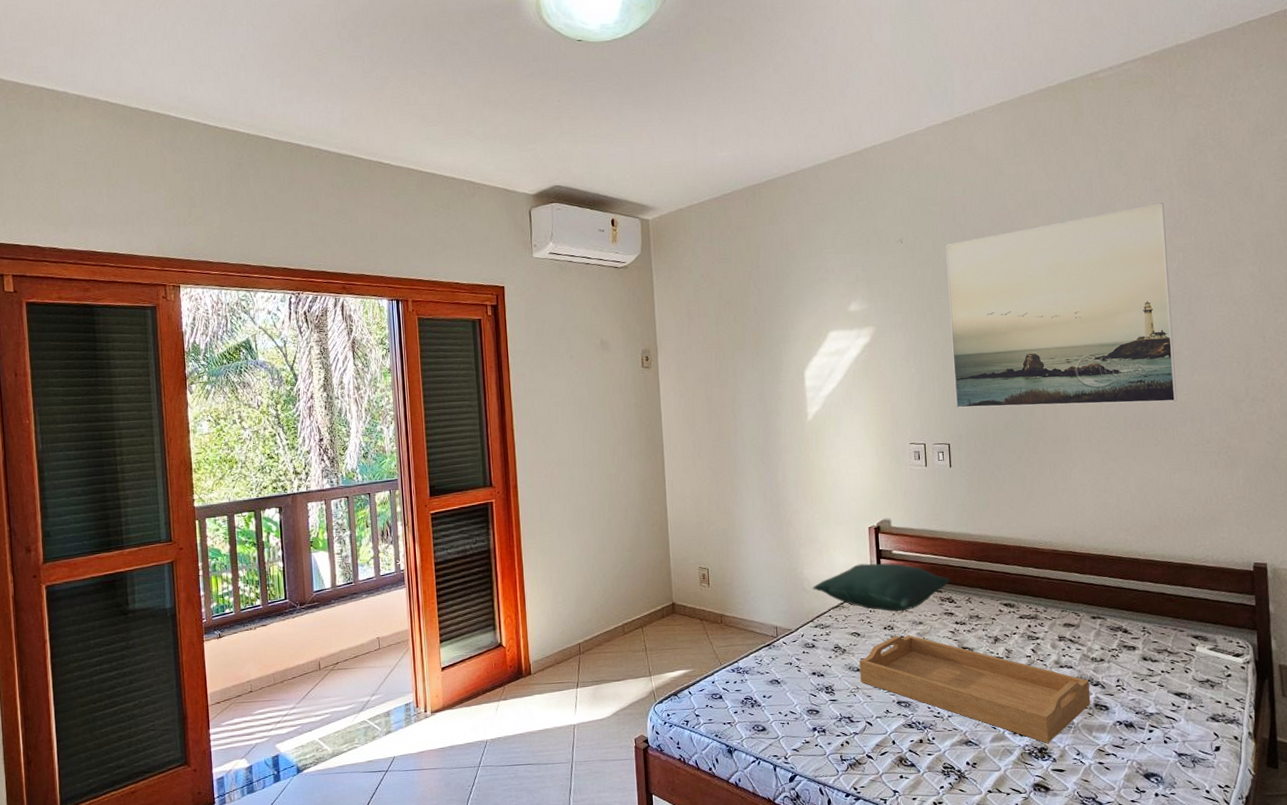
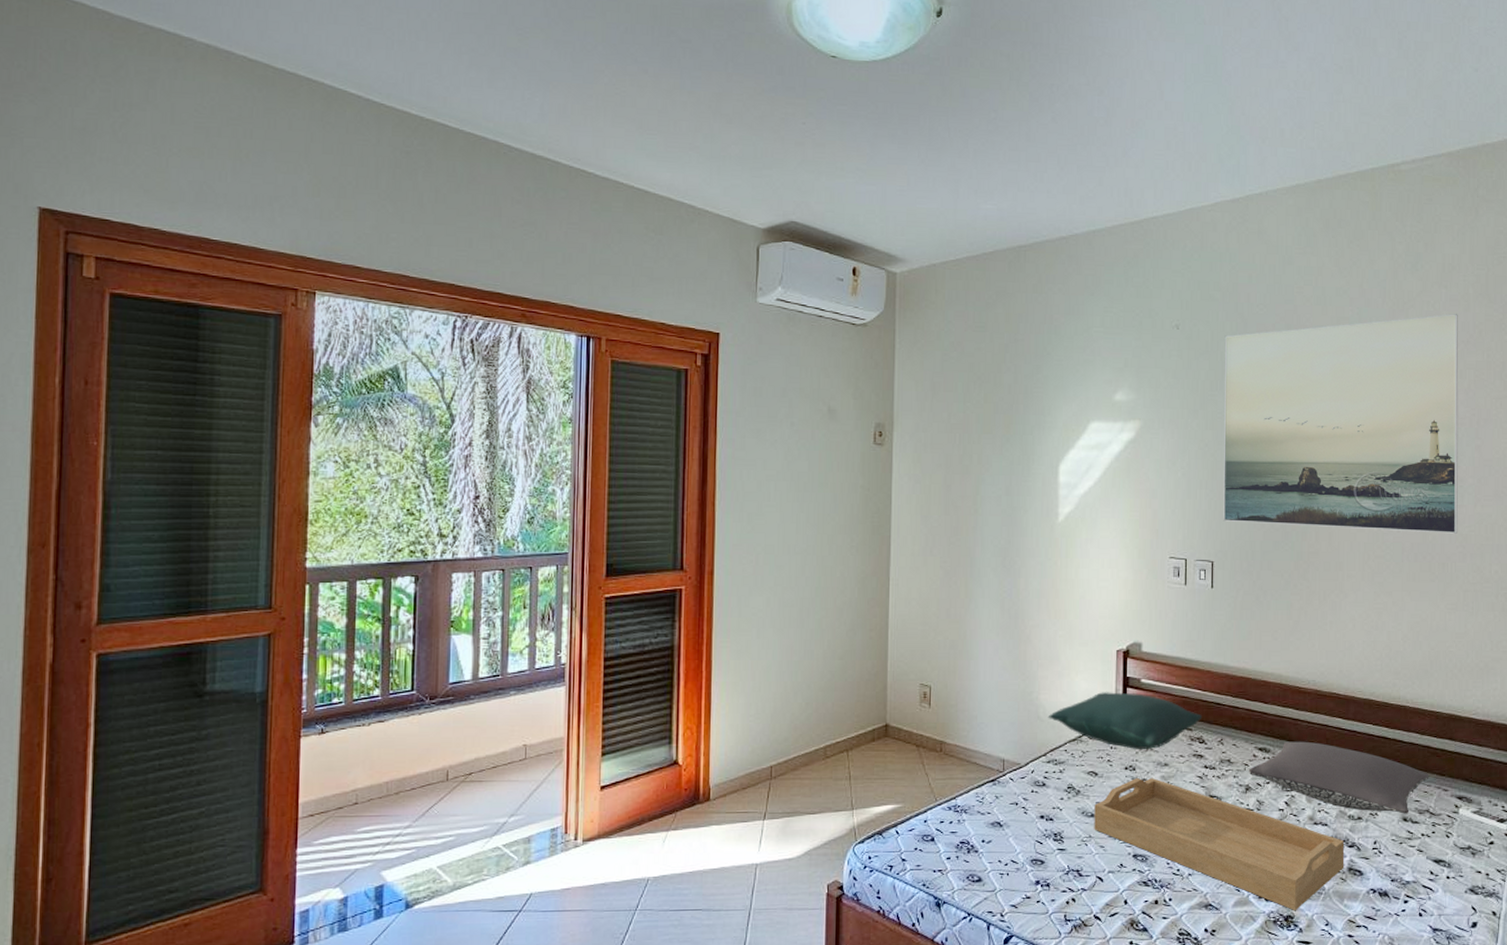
pillow: none [996,595,1165,654] -> present [1248,741,1429,814]

